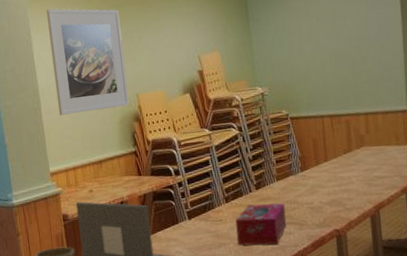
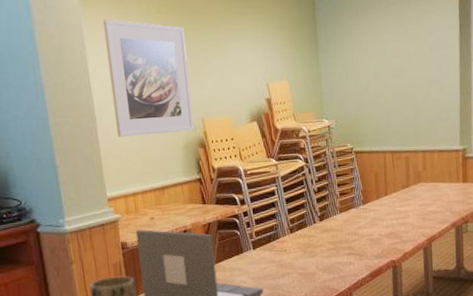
tissue box: present [235,203,287,246] -> none [299,234,348,275]

